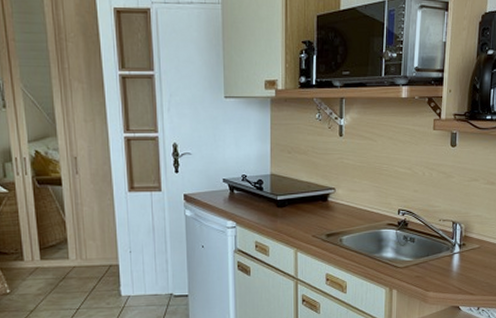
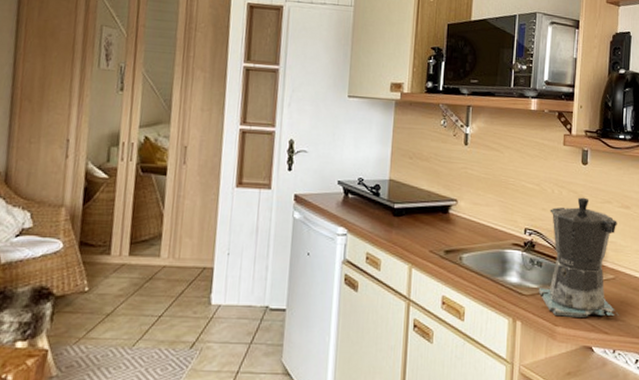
coffee maker: none [411,177,483,283] -> present [538,197,619,317]

